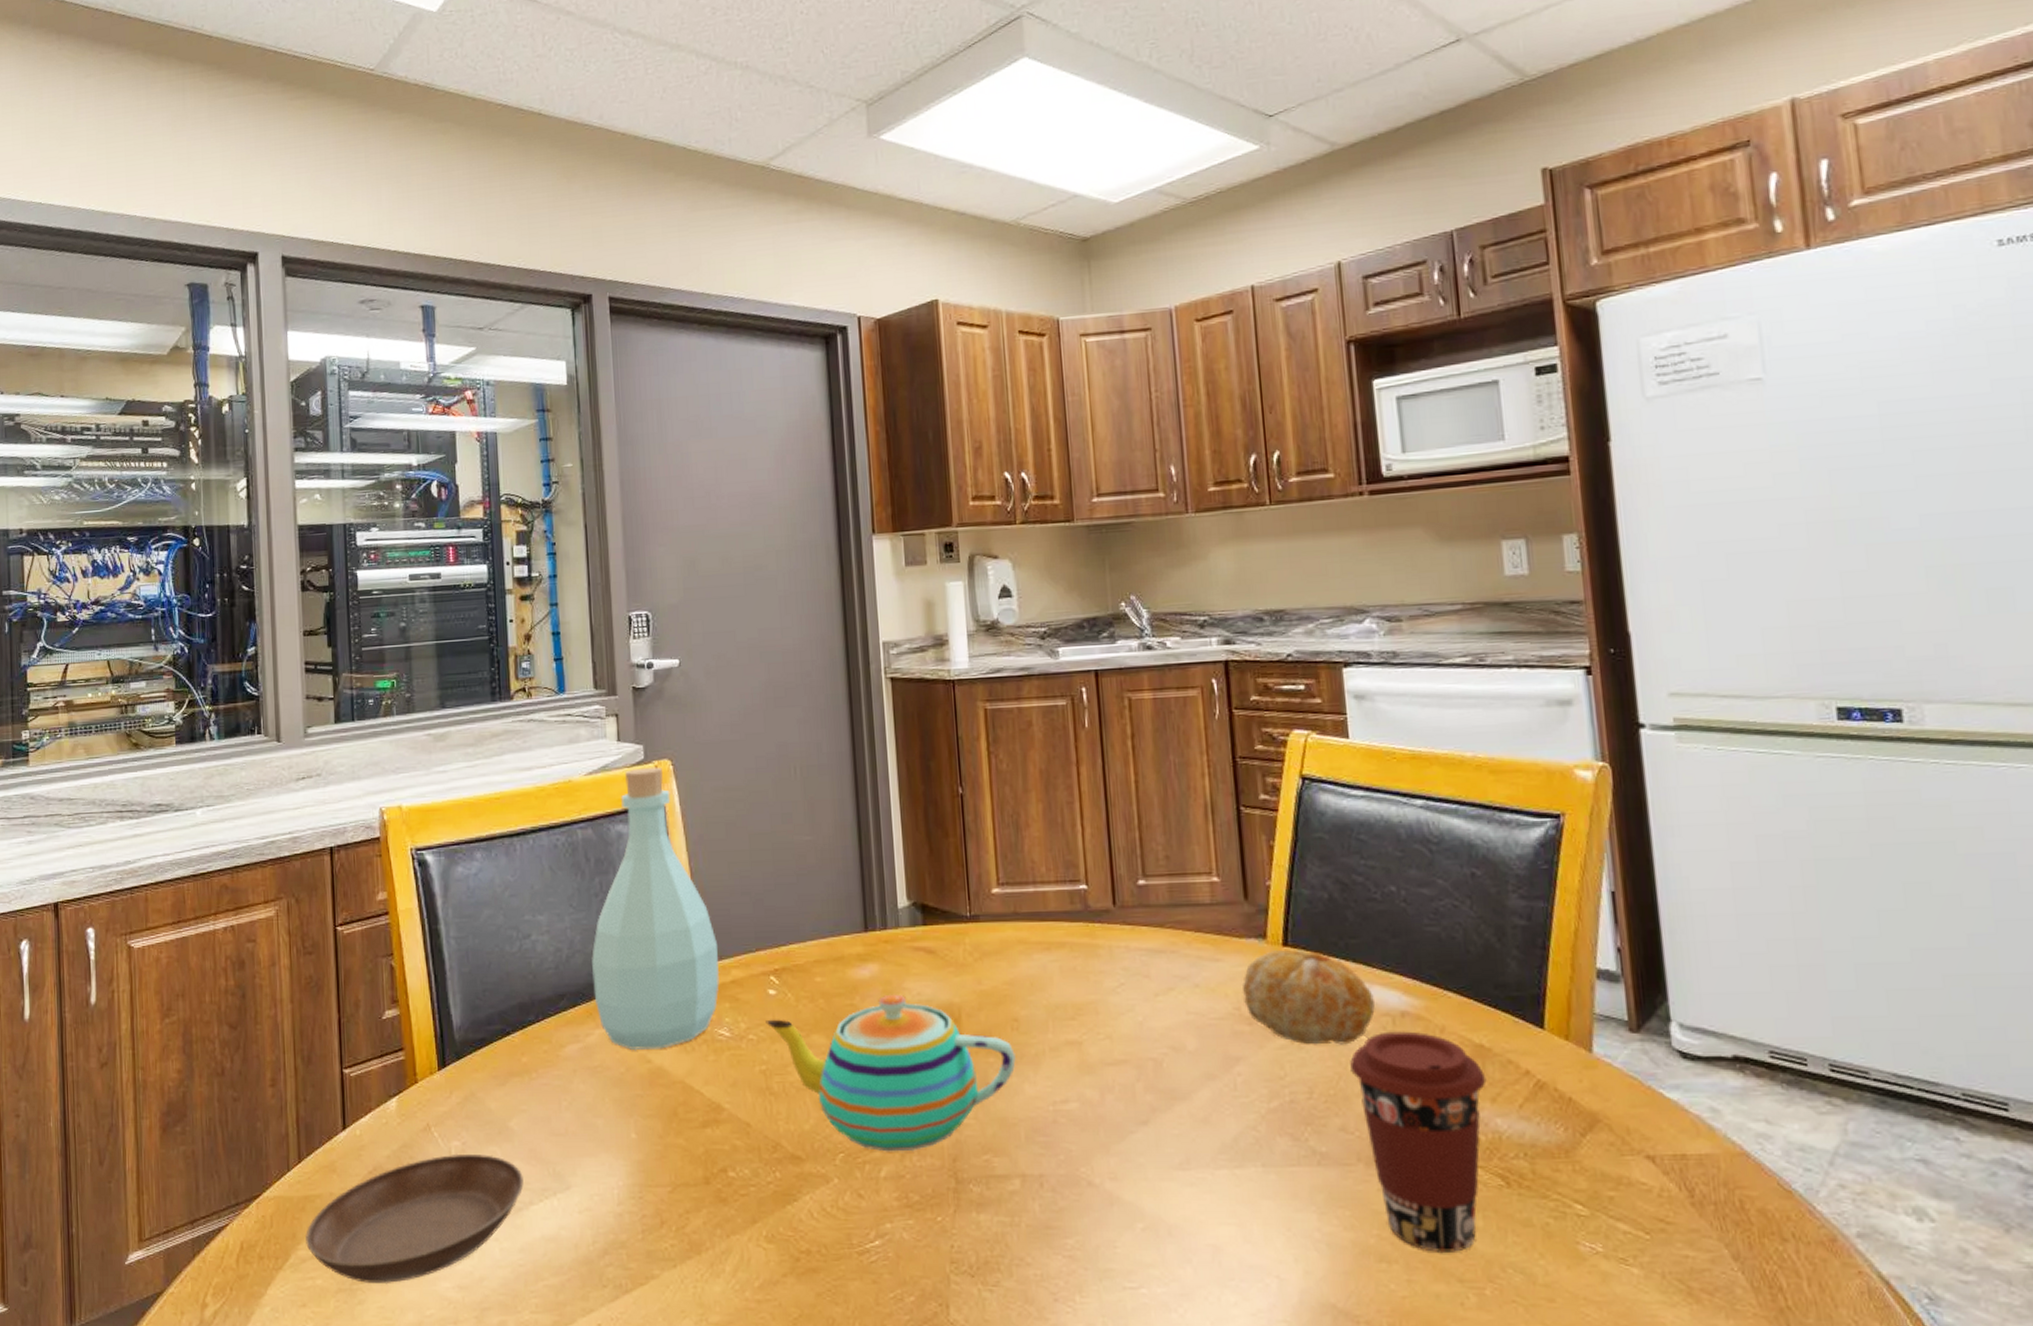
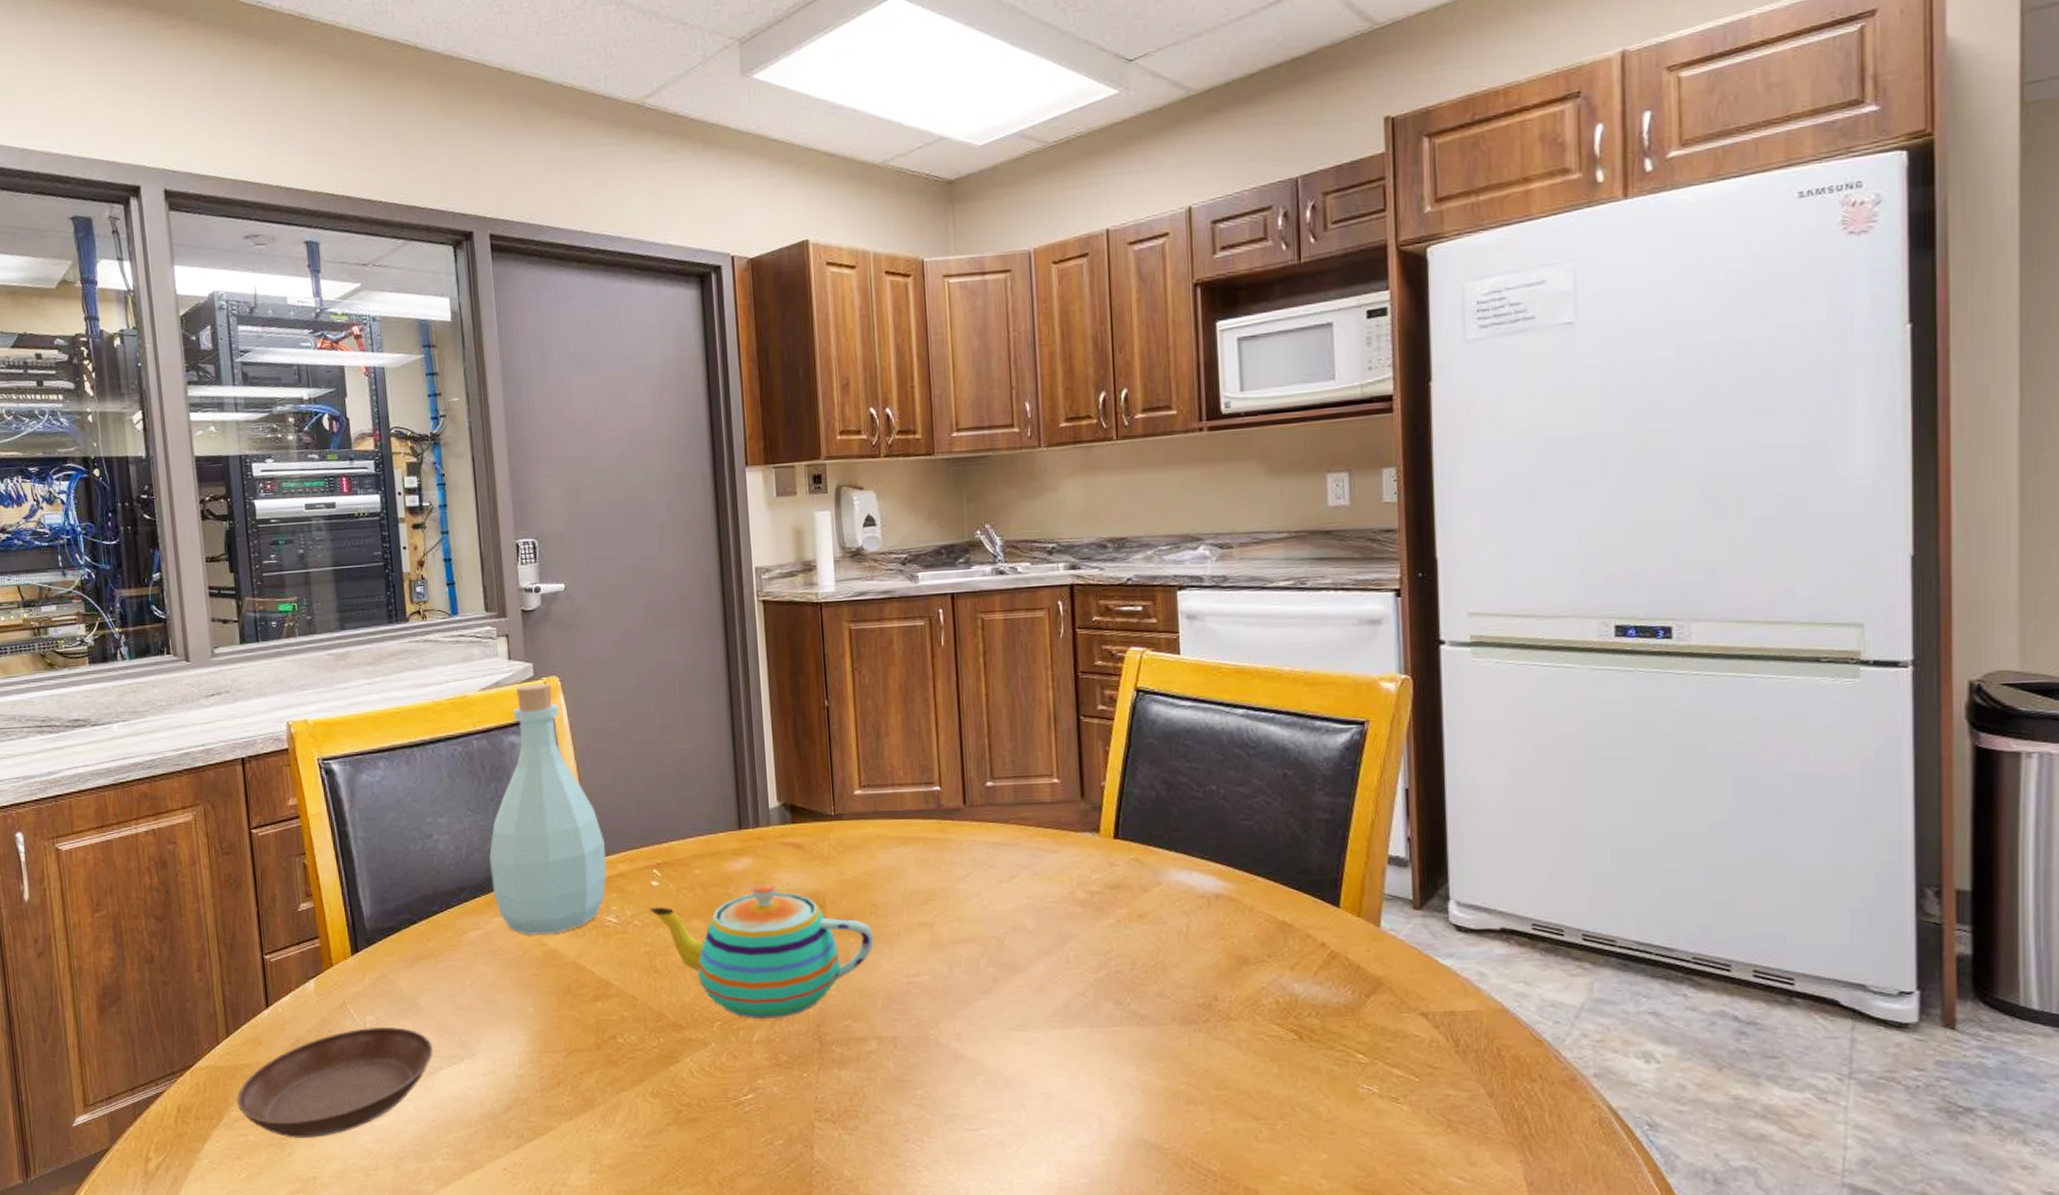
fruit: present [1241,949,1375,1045] -> none [1076,841,1193,924]
coffee cup: present [1349,1031,1487,1254] -> none [1168,911,1287,1097]

